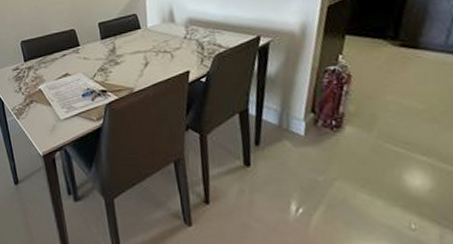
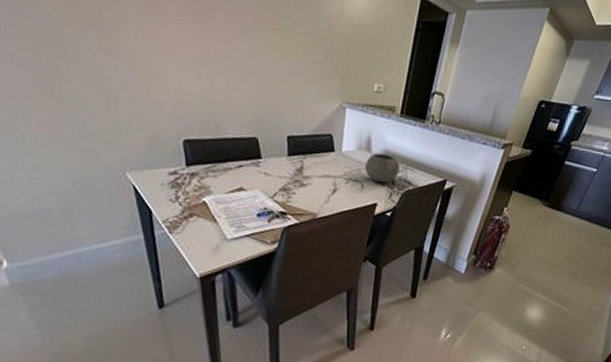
bowl: none [171,21,207,51] -> present [365,153,400,184]

